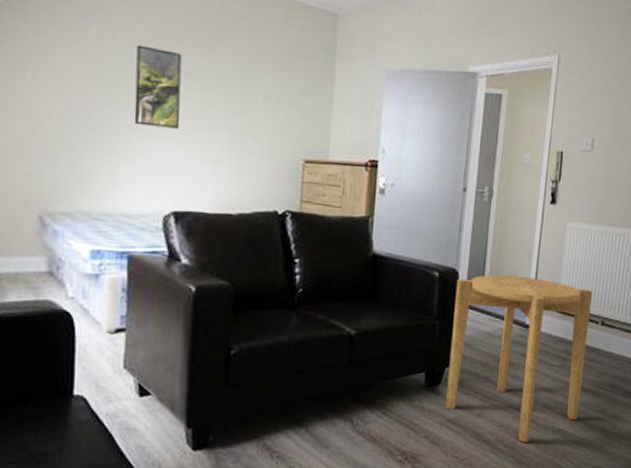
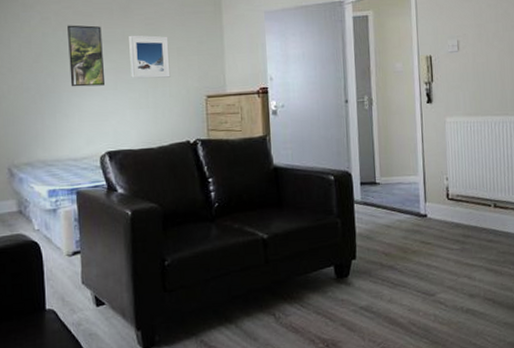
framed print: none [214,71,266,131] -> present [129,35,171,79]
side table: present [446,274,593,443] -> none [351,170,485,324]

